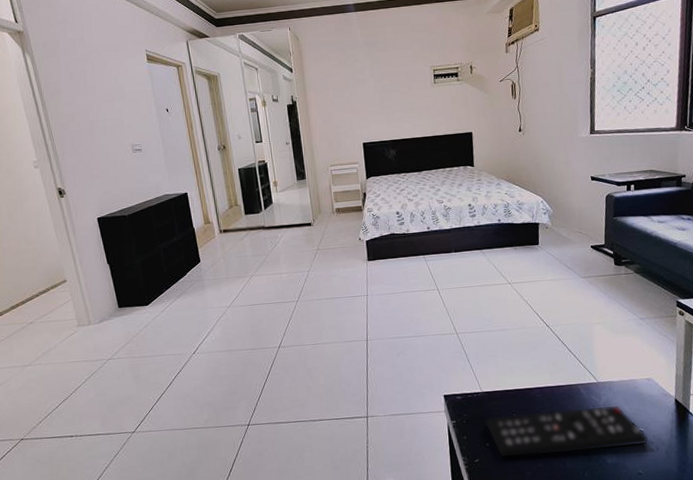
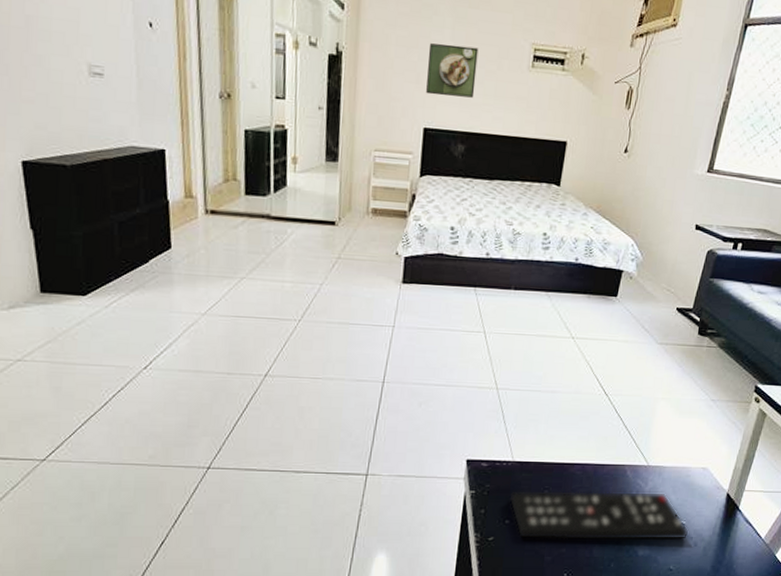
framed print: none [356,78,396,119] -> present [426,43,479,98]

